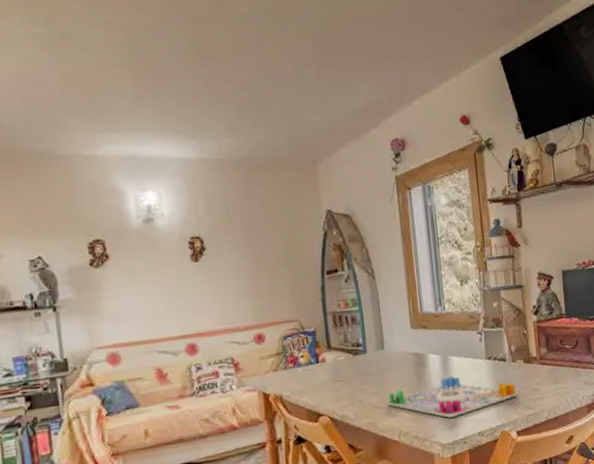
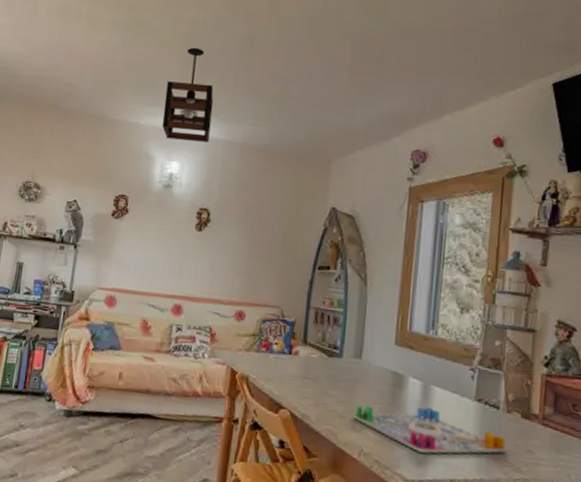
pendant light: none [117,58,183,167] -> present [162,47,214,142]

